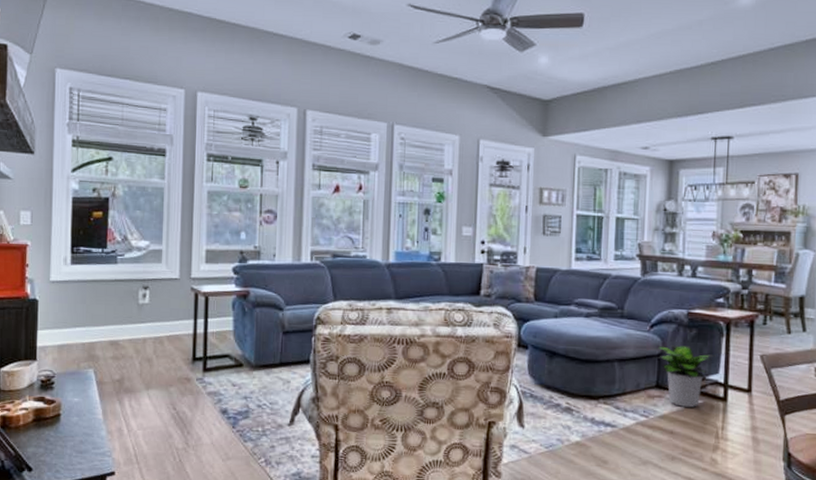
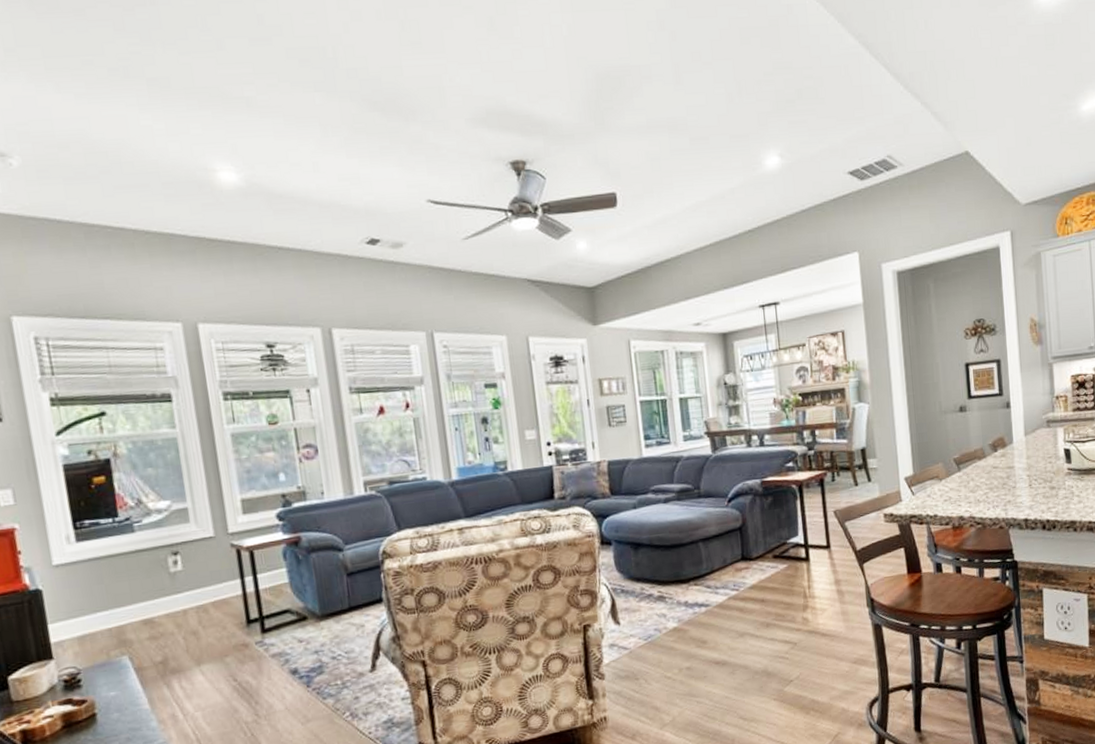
potted plant: present [652,344,716,407] -> none [734,514,793,574]

